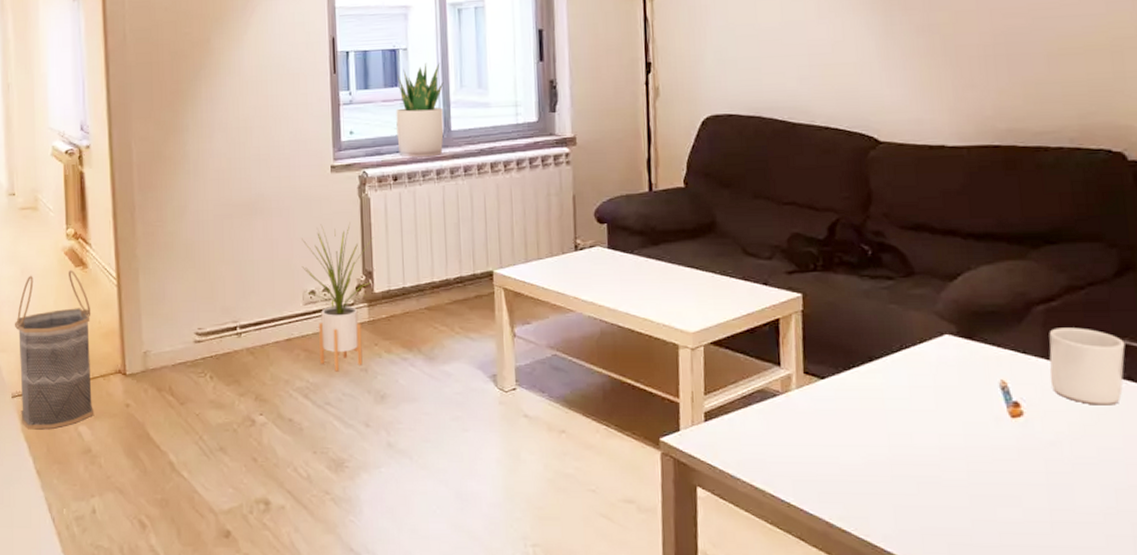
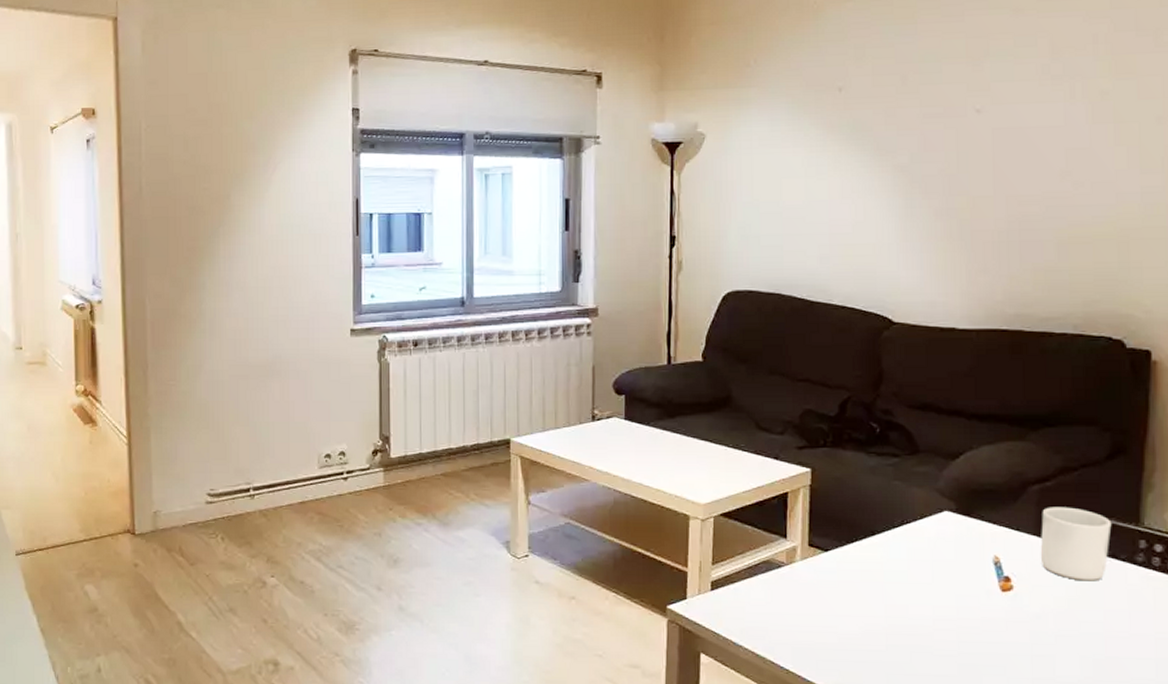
basket: present [14,270,93,430] -> none [19,428,100,588]
house plant: present [301,222,374,372] -> none [318,386,392,536]
planter: present [396,62,444,158] -> none [418,228,468,323]

